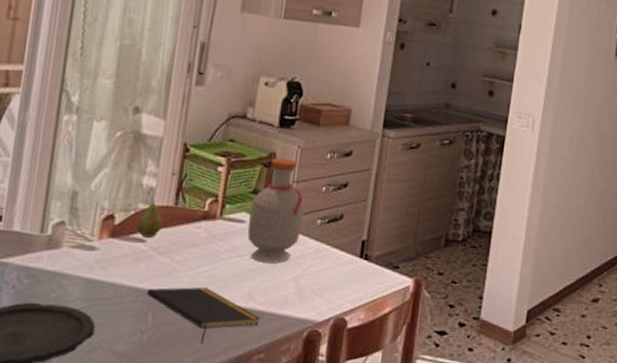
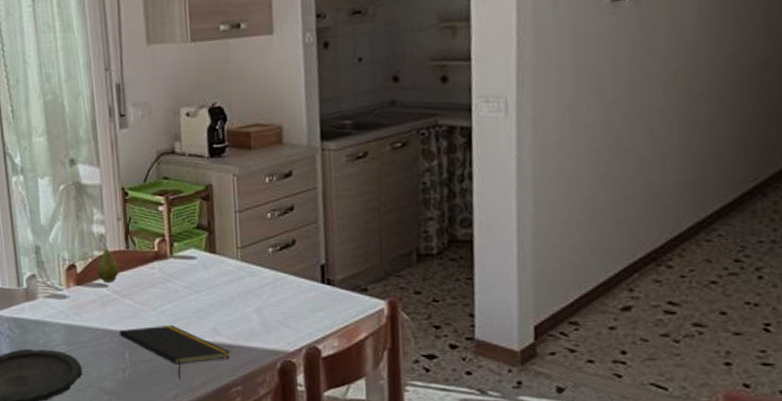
bottle: present [247,158,305,264] -> none [198,189,254,297]

